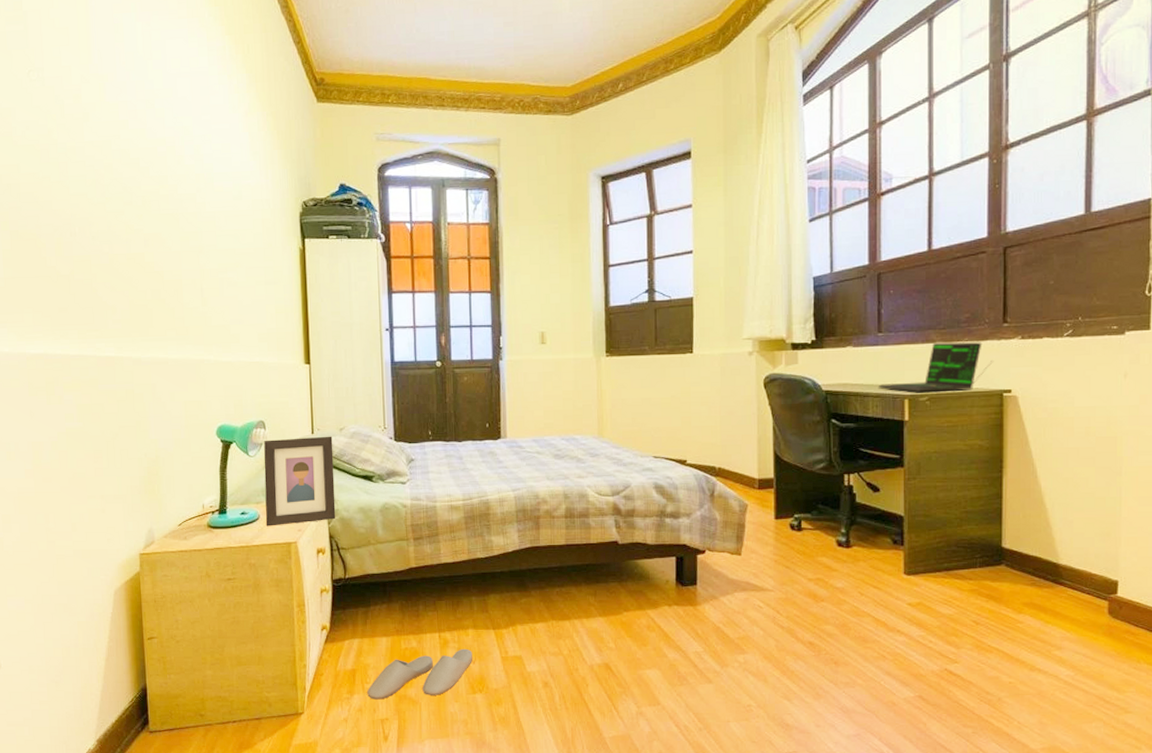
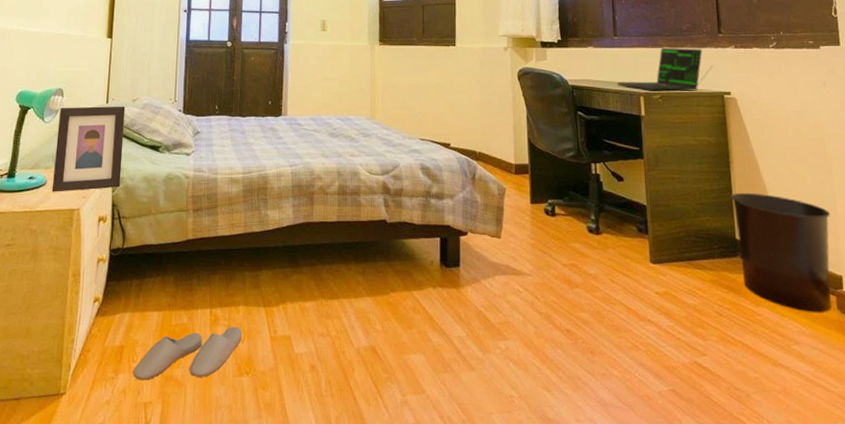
waste bin: none [1000,498,1114,618] -> present [731,192,832,312]

